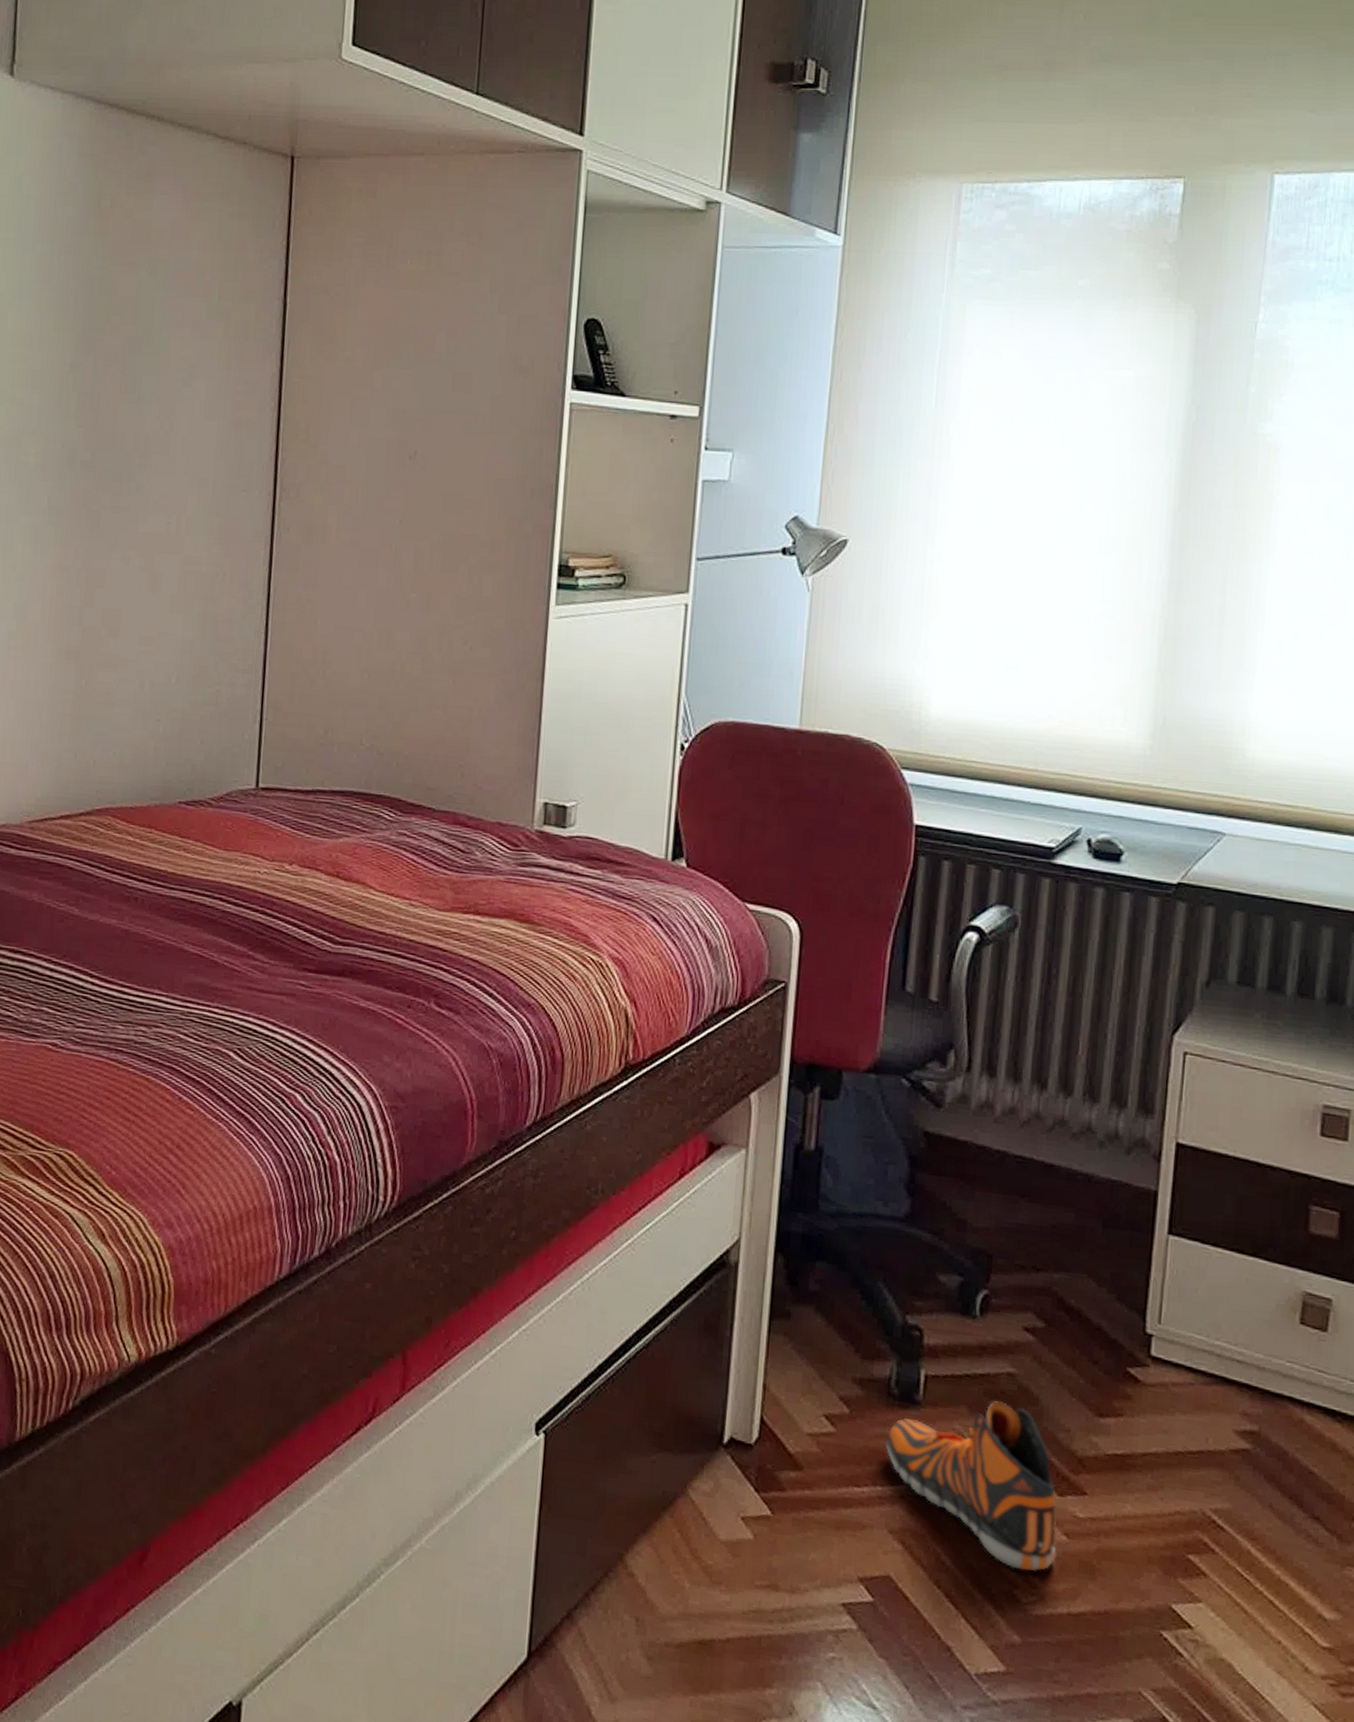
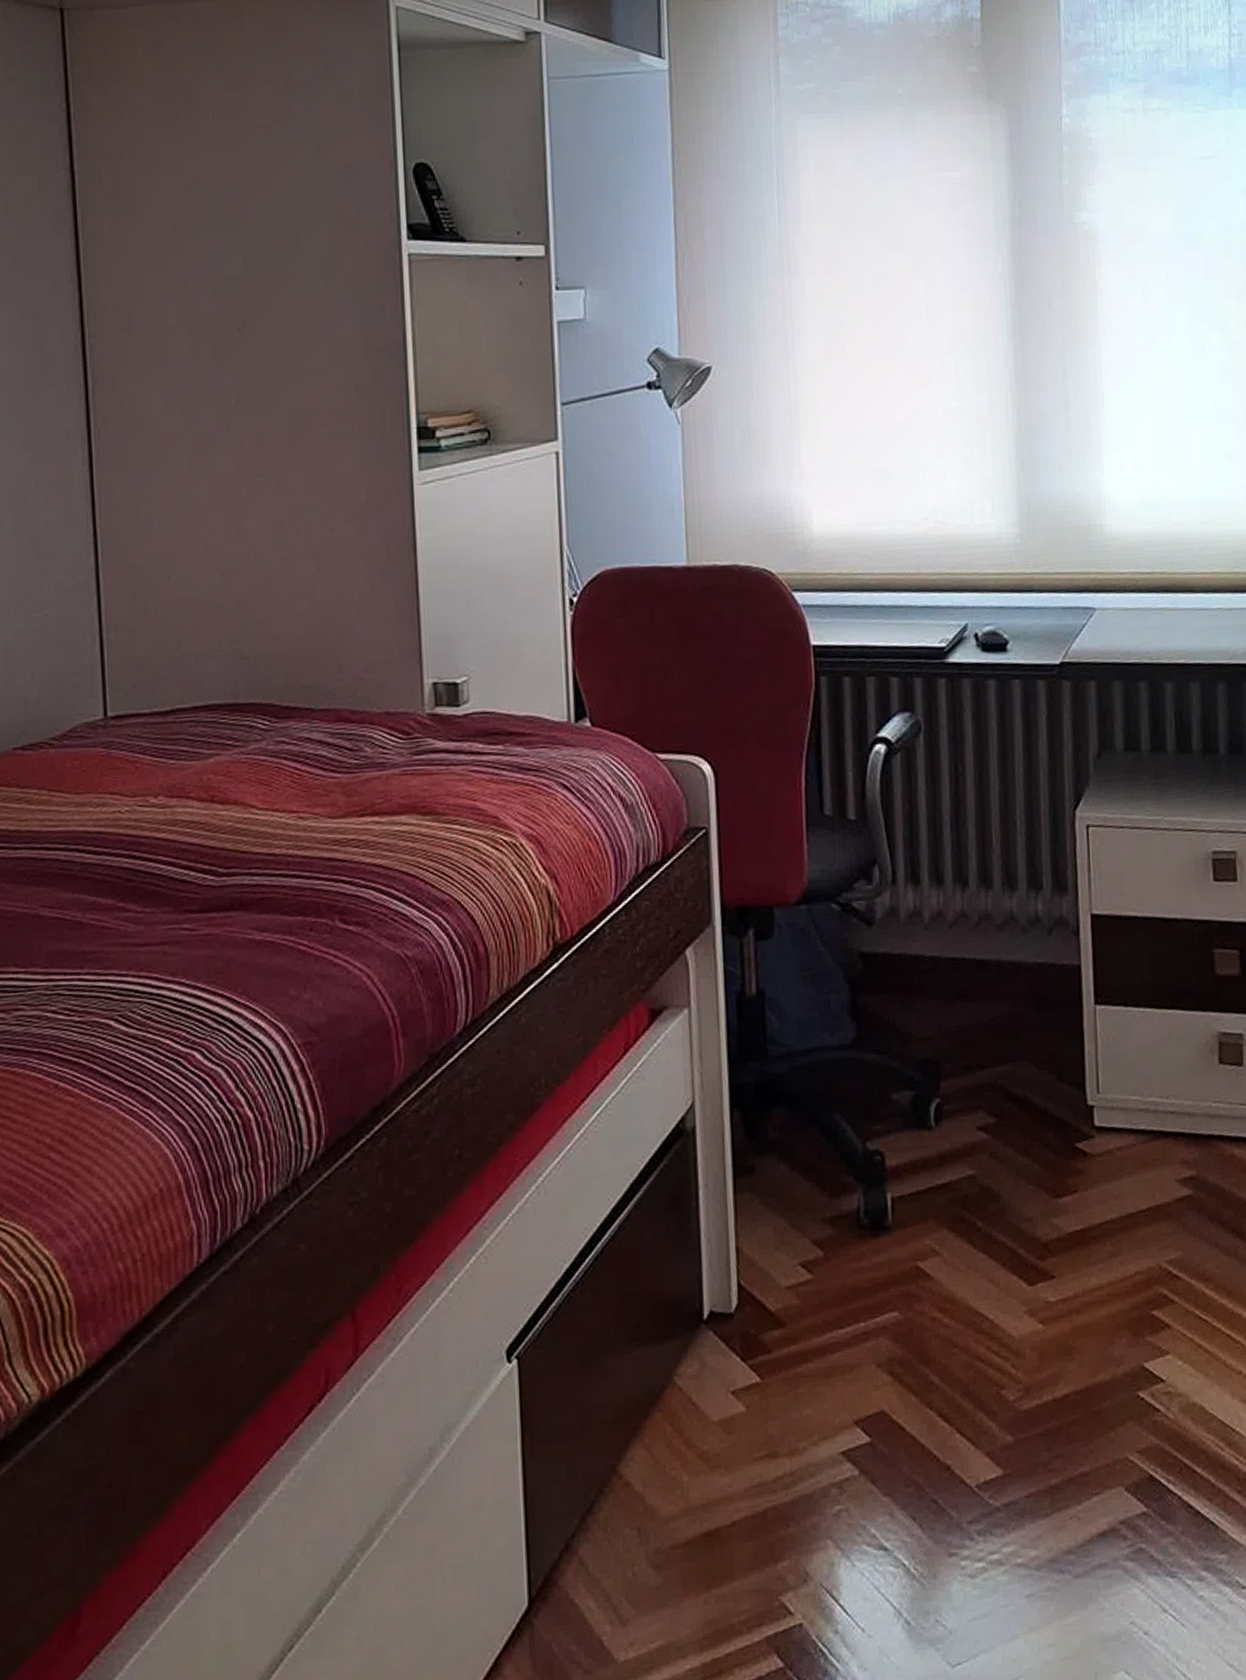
sneaker: present [885,1400,1058,1571] -> none [862,1205,1036,1370]

